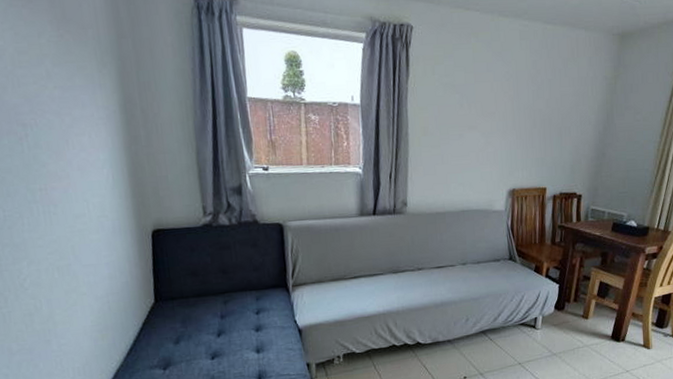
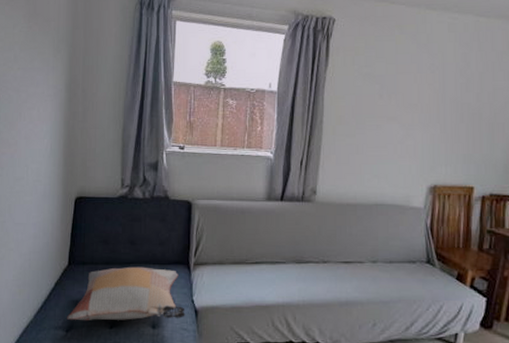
decorative pillow: none [161,294,289,358] -> present [66,266,185,321]

